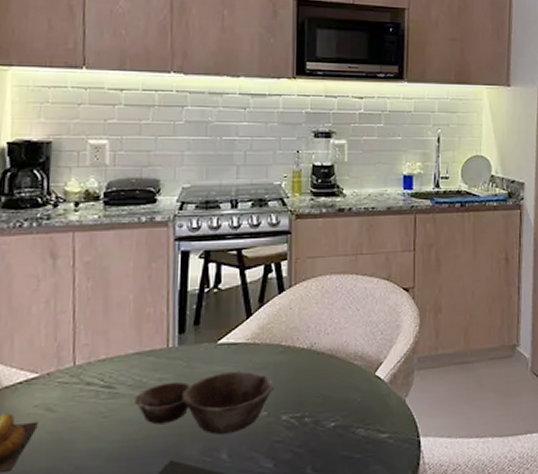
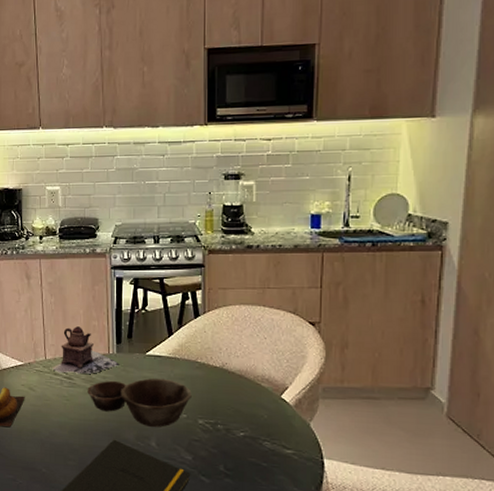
teapot: none [84,316,182,381] -> present [52,326,119,374]

